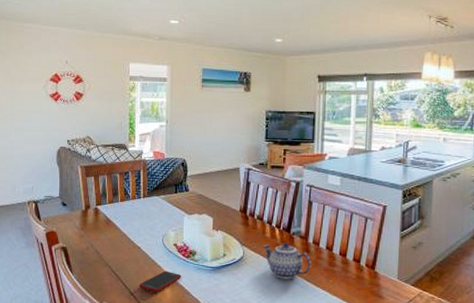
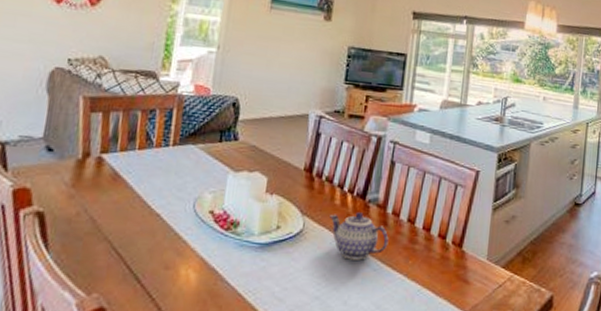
cell phone: present [139,271,182,292] -> none [151,249,216,279]

